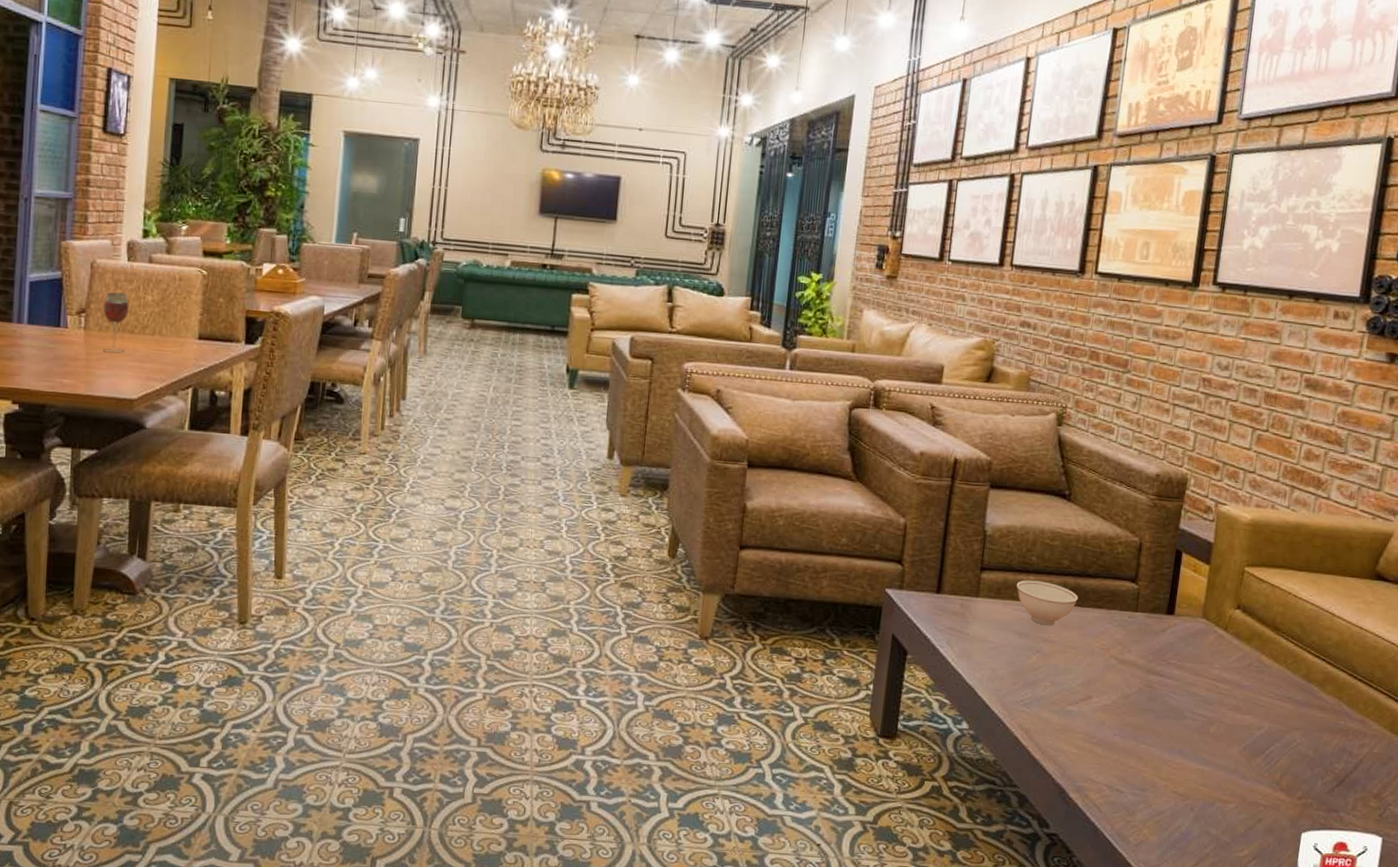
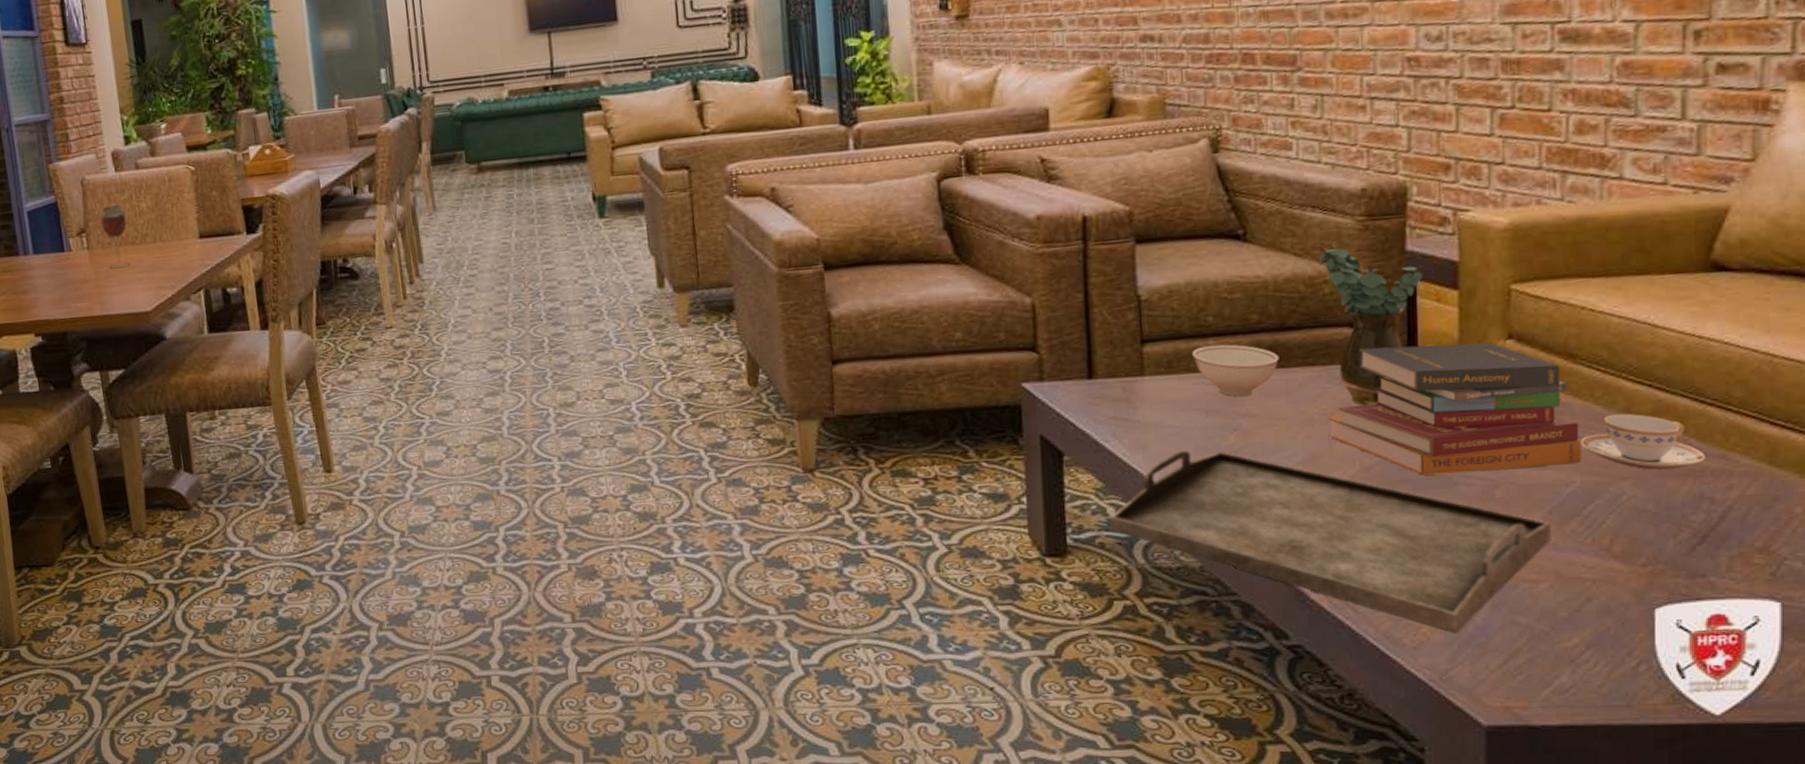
serving tray: none [933,662,1243,837] -> present [1110,450,1551,633]
books: none [1103,600,1274,713] -> present [1327,342,1582,475]
vase: none [1117,512,1189,647] -> present [1317,243,1423,406]
teacup: none [1272,678,1351,726] -> present [1579,413,1705,470]

